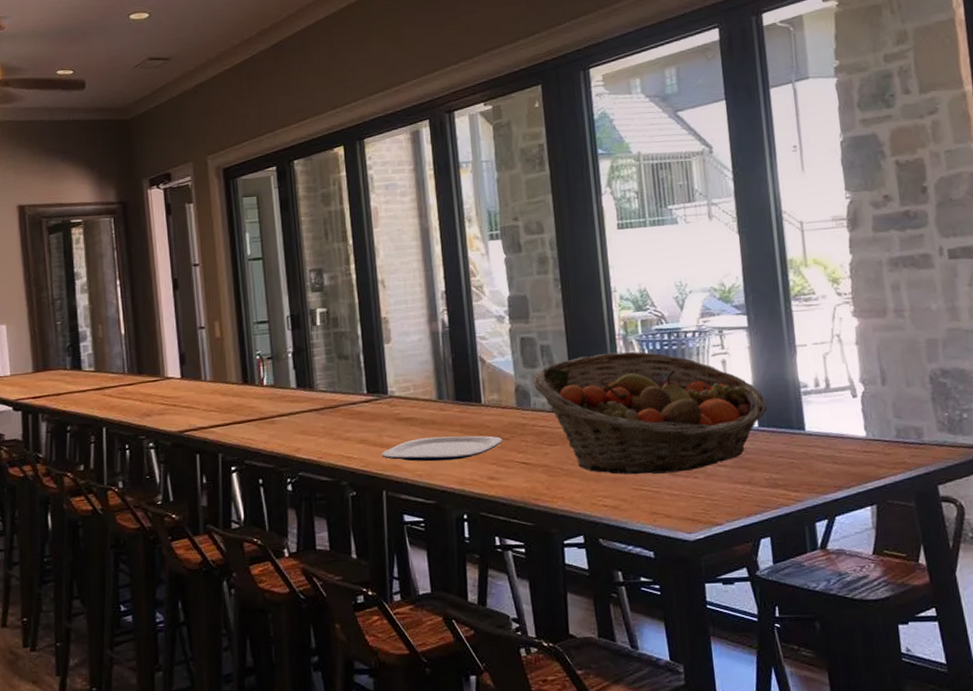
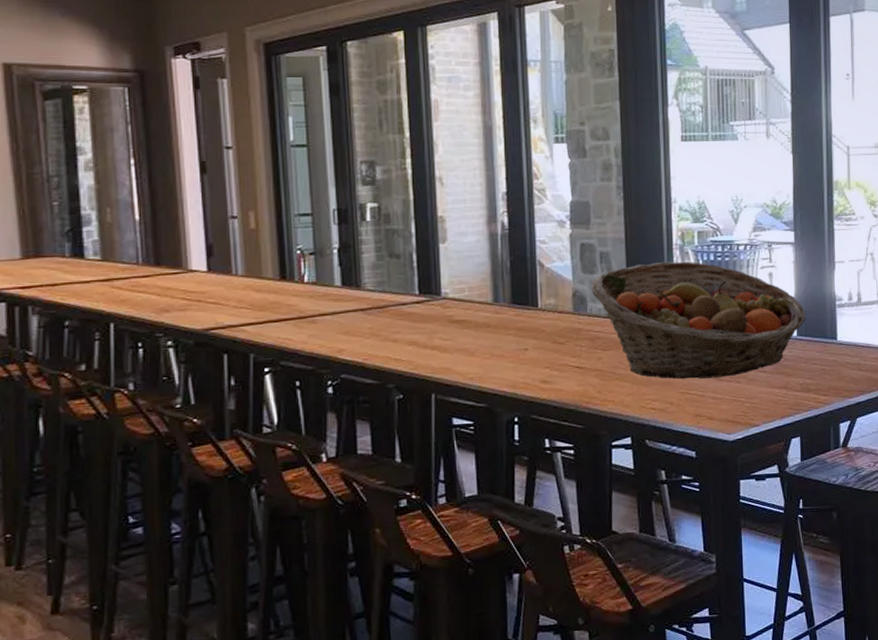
plate: present [381,435,503,462] -> none [431,339,557,365]

